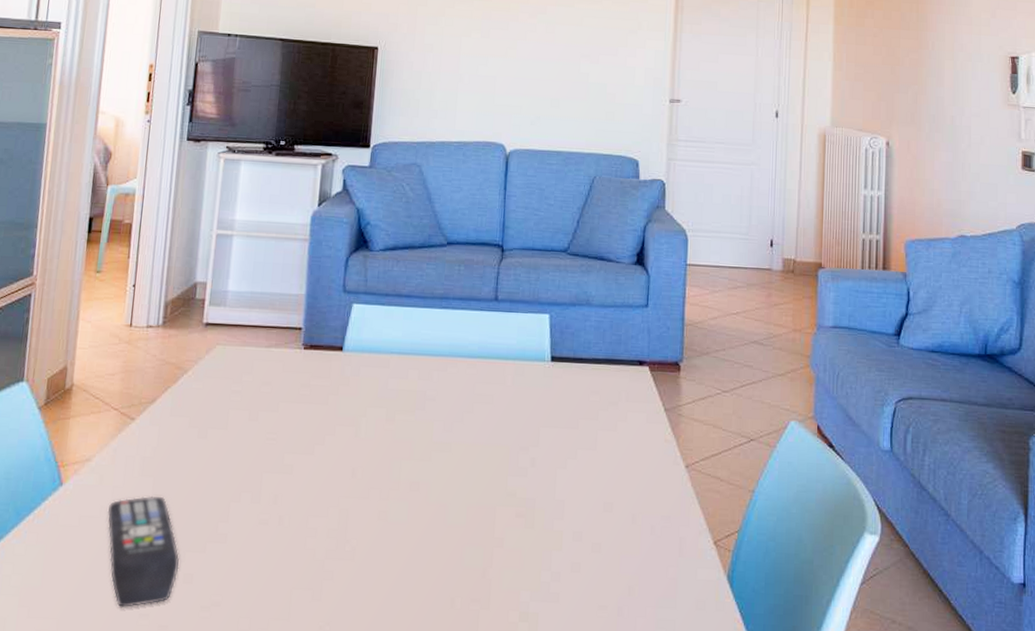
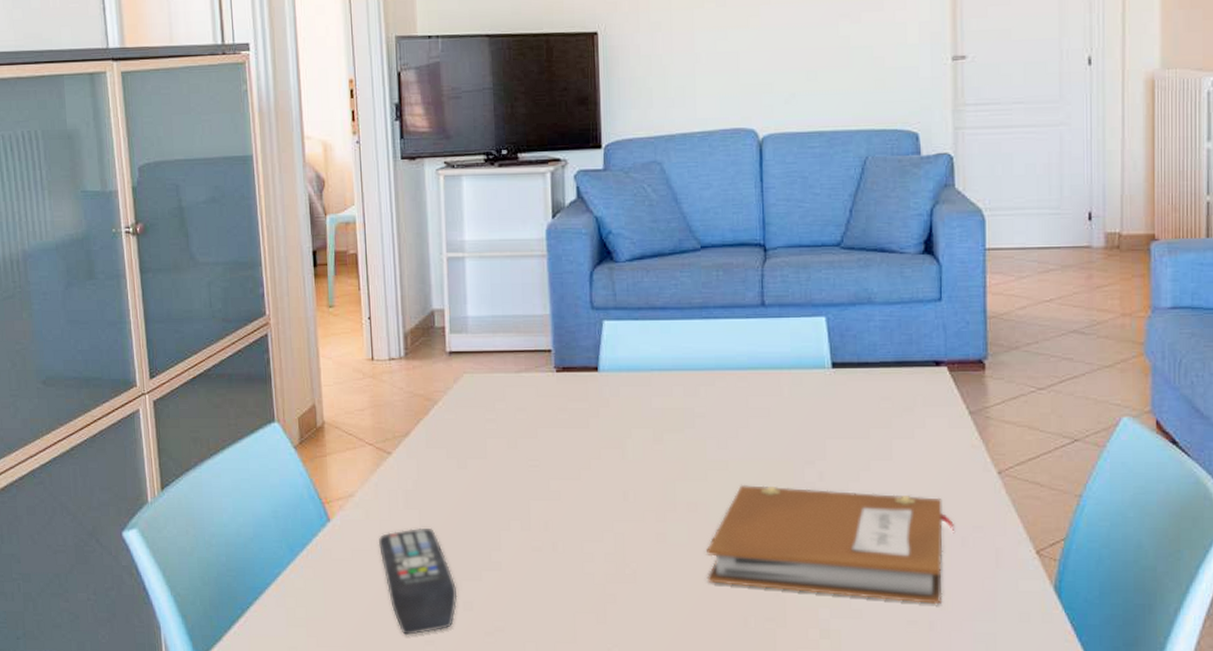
notebook: none [420,466,645,591] -> present [706,484,954,605]

